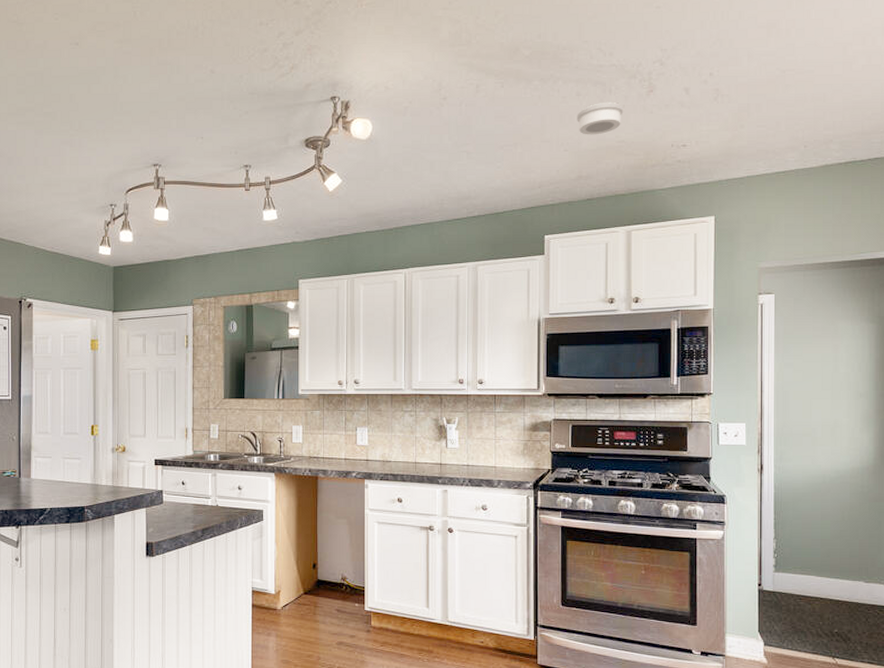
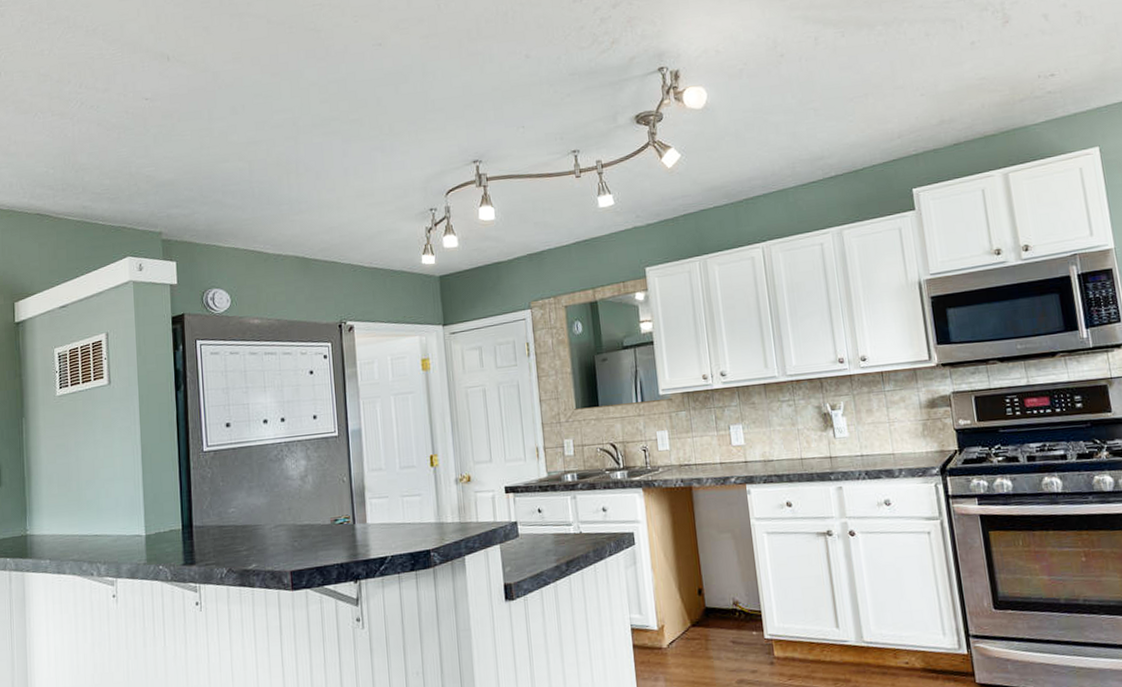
smoke detector: present [577,101,624,135] -> none [929,38,980,76]

